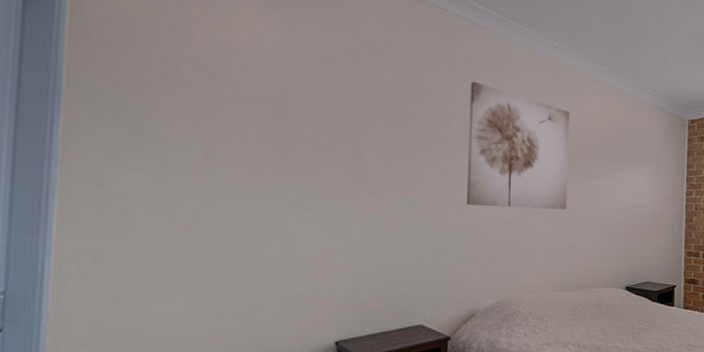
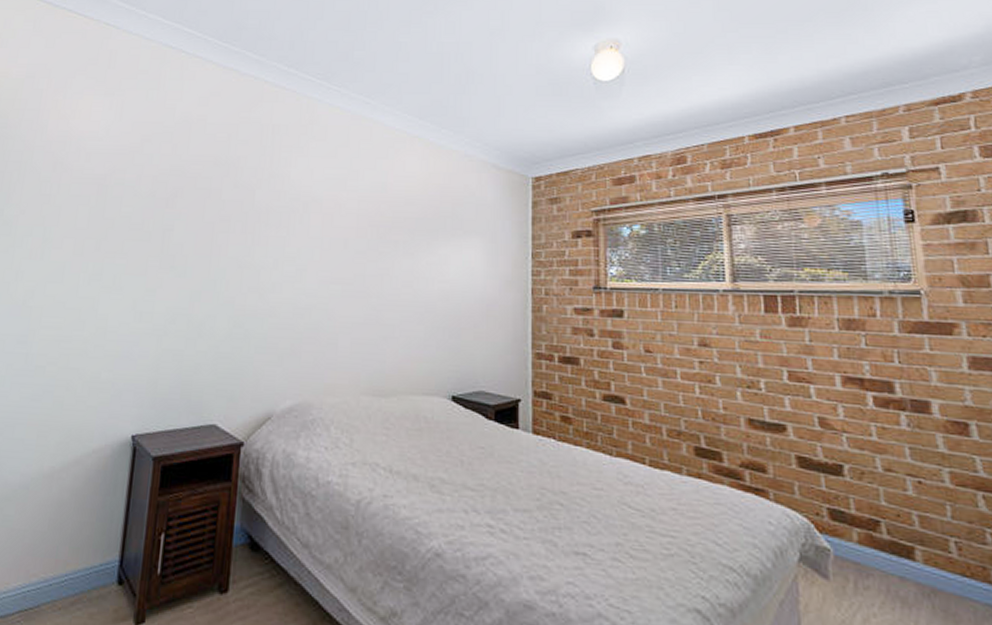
wall art: present [466,81,570,209] -> none [267,149,383,293]

